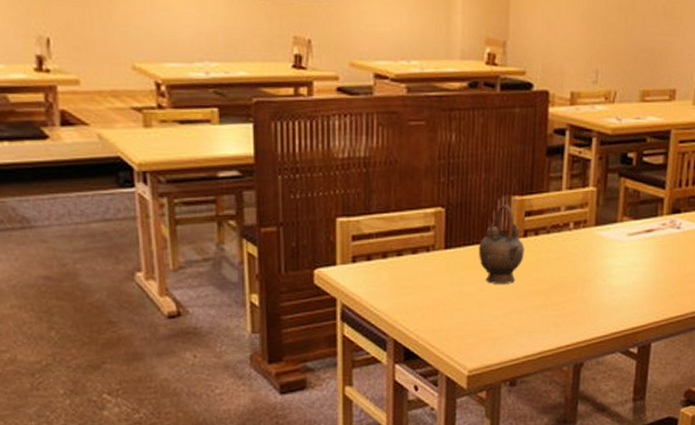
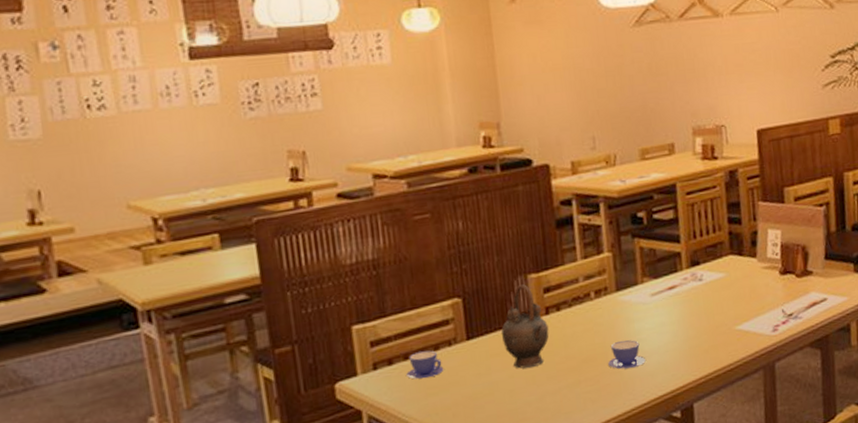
teacup: none [383,253,419,279] -> present [406,350,444,379]
teacup: none [576,273,612,300] -> present [608,340,646,369]

